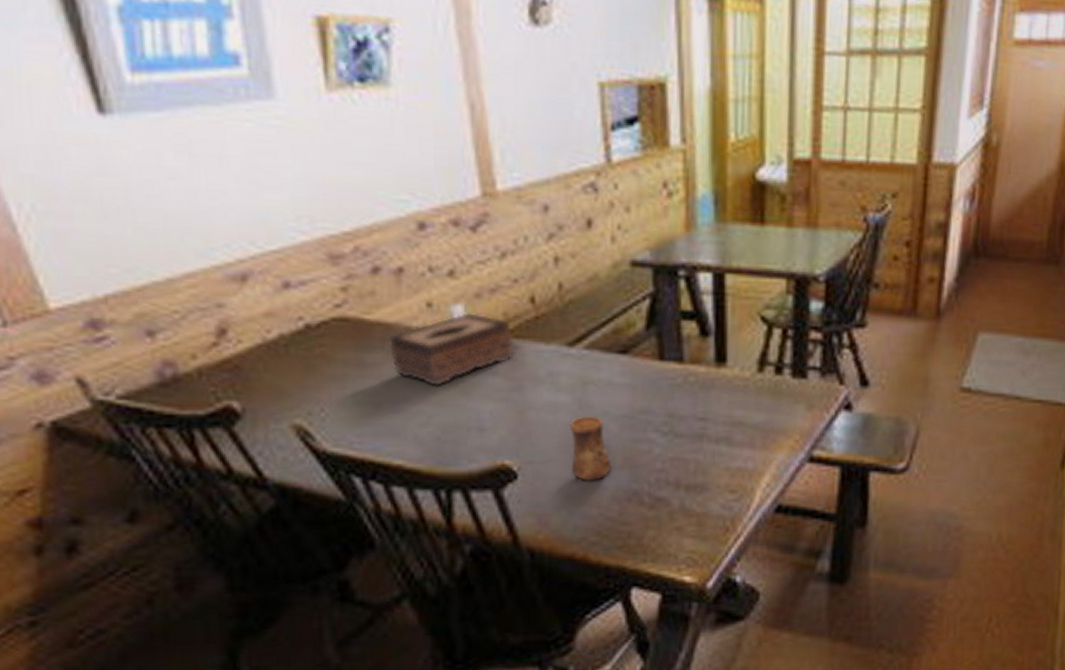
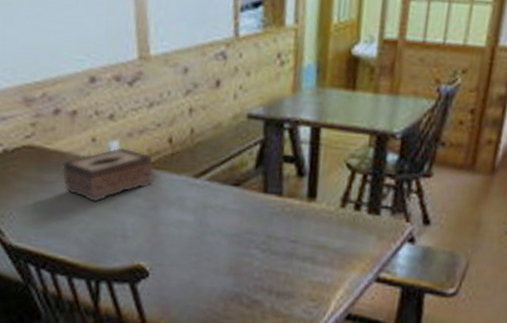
cup: present [569,416,611,481] -> none [189,232,221,283]

